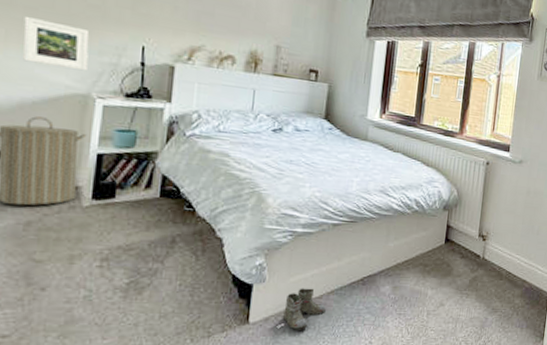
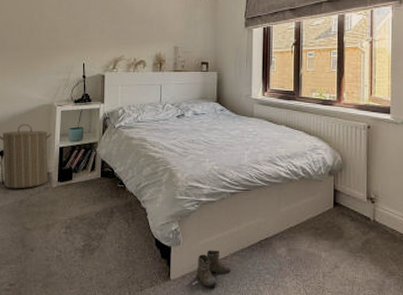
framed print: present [23,17,90,72] -> none [13,55,51,88]

